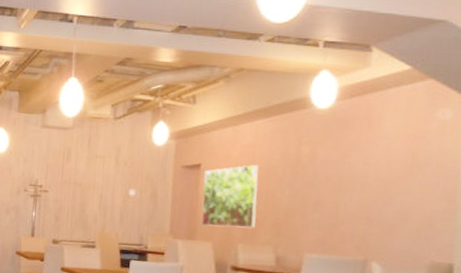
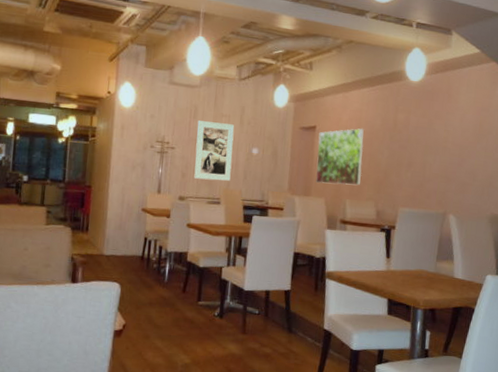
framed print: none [67,163,110,224] -> present [194,120,235,181]

